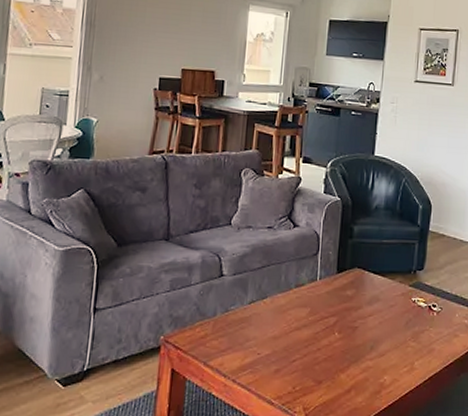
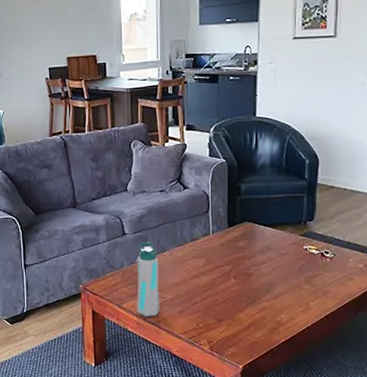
water bottle: none [225,286,258,378] -> present [136,242,161,317]

